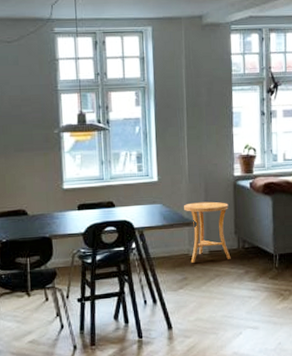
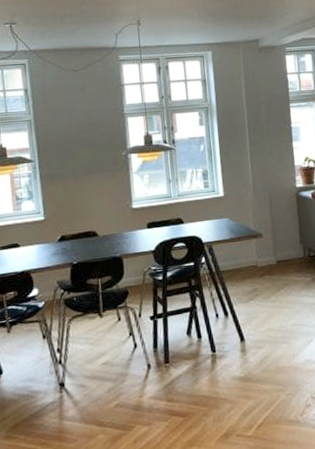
side table: present [184,201,231,263] -> none [250,213,298,274]

